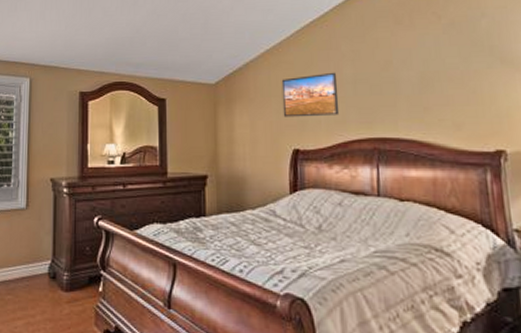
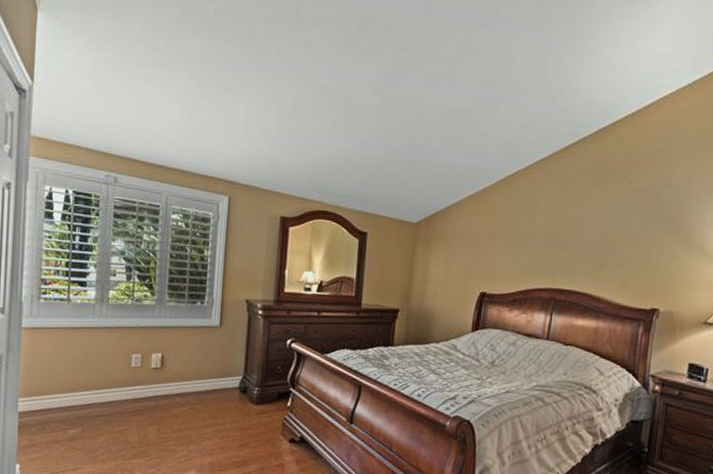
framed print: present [281,72,340,118] -> none [476,223,531,265]

